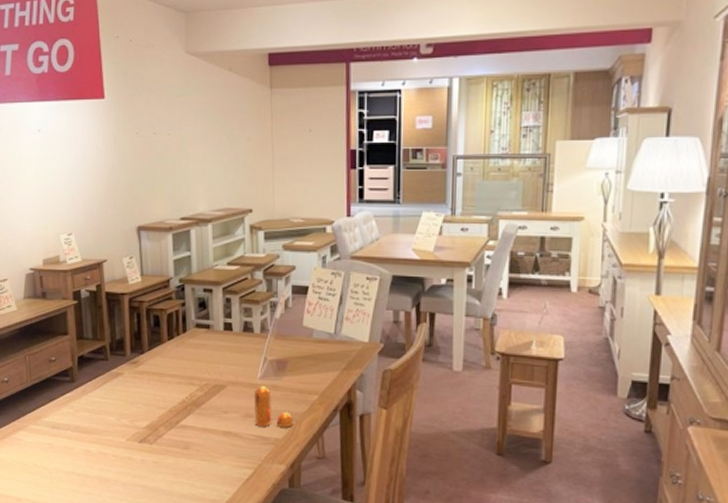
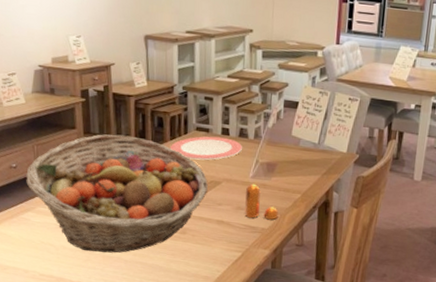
fruit basket: none [18,338,211,475] -> present [26,134,208,253]
plate: none [168,333,248,362] -> present [169,136,242,161]

